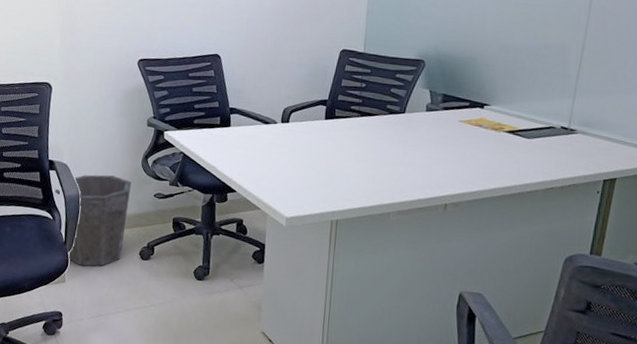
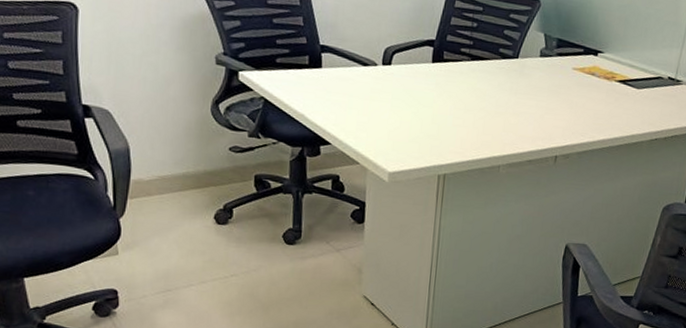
waste bin: present [54,174,131,266] -> none [94,123,199,235]

